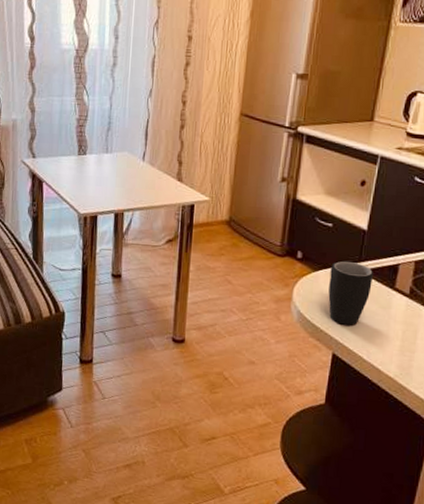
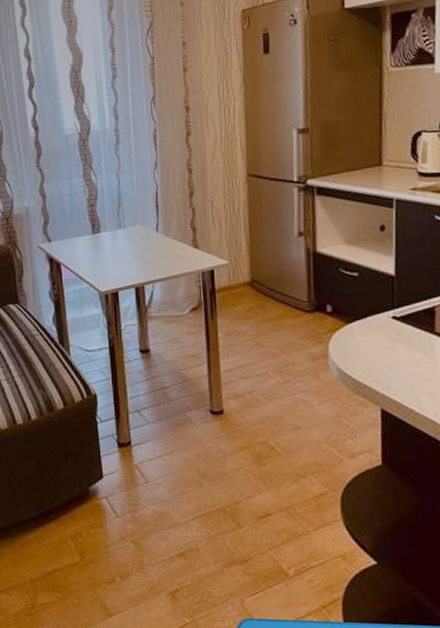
mug: present [328,261,373,325] -> none [363,310,411,377]

